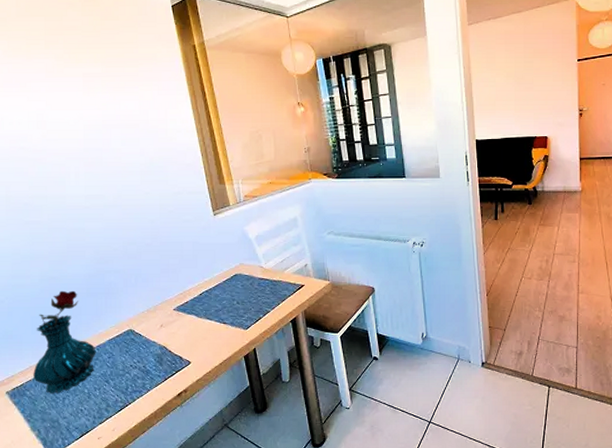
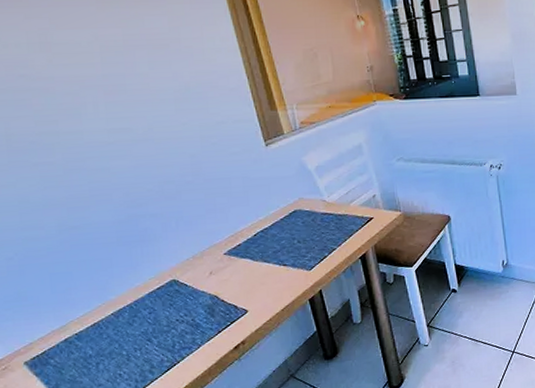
vase: present [33,290,96,393] -> none [56,240,134,359]

